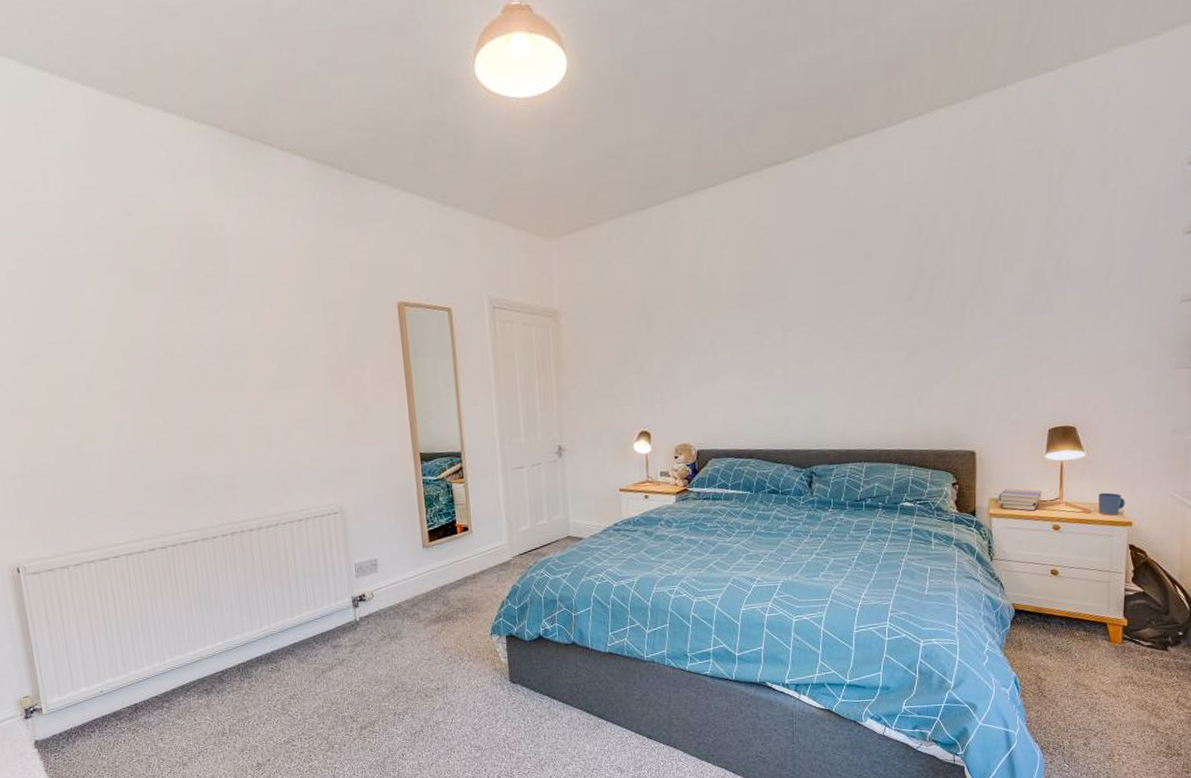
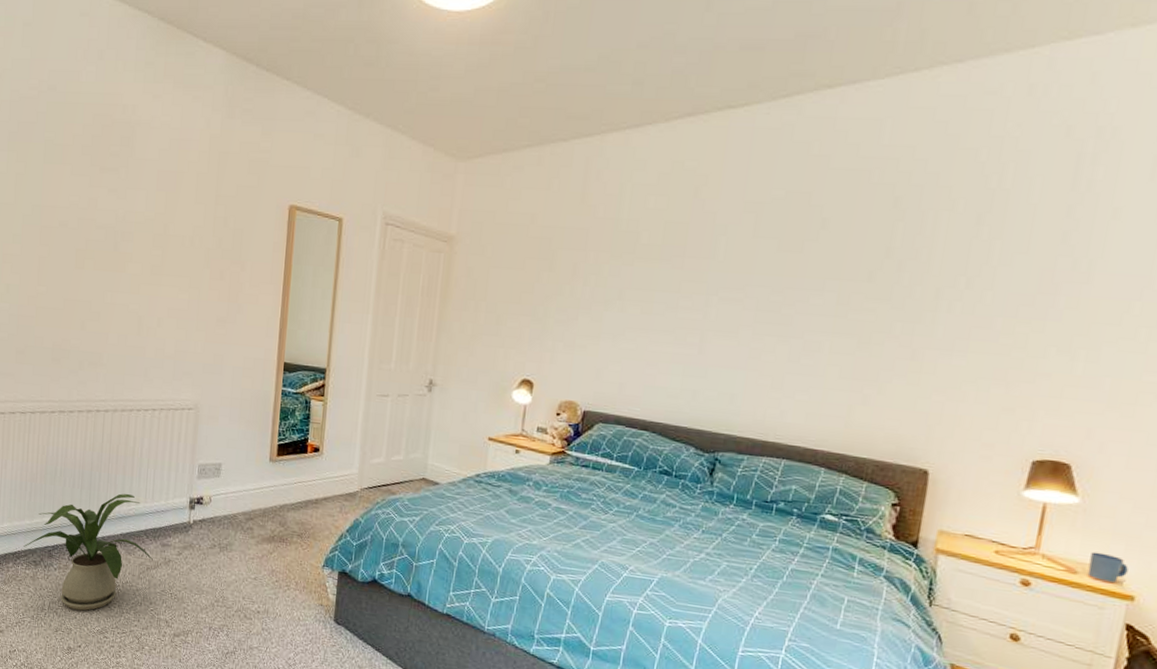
house plant: none [191,605,327,727] -> present [24,493,153,611]
books: present [996,489,1042,511] -> none [947,523,1012,557]

